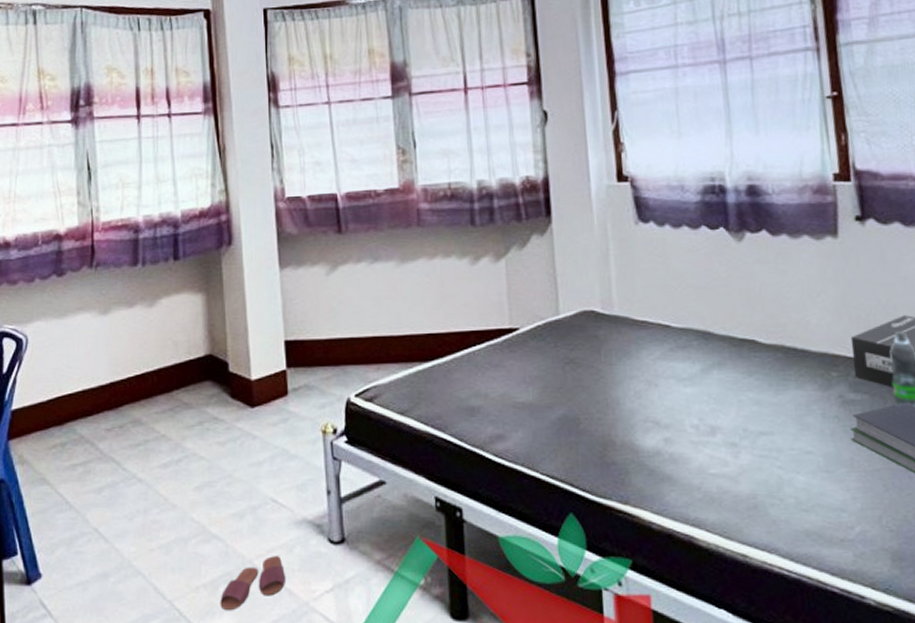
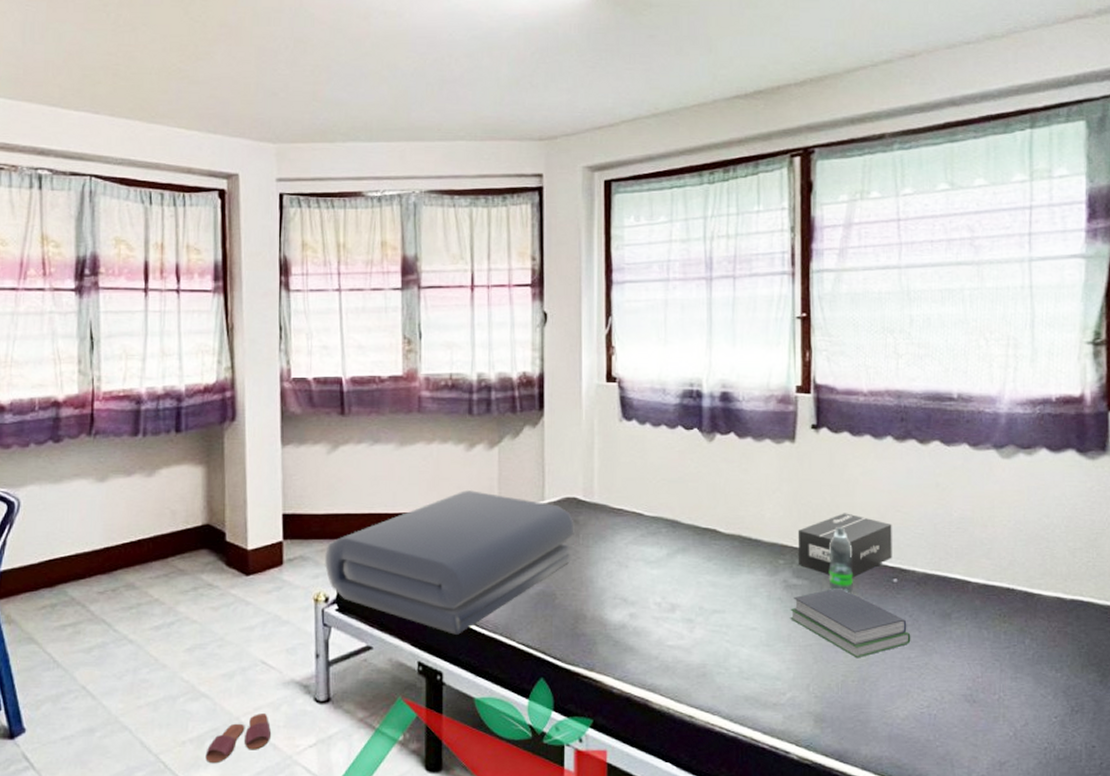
towel: none [330,307,595,466] -> present [325,490,574,635]

